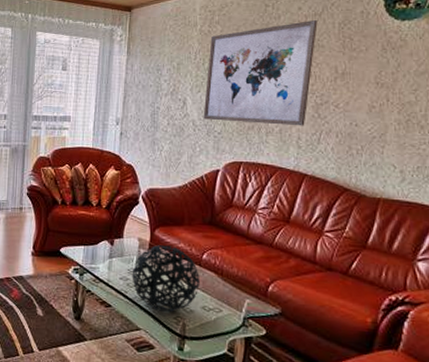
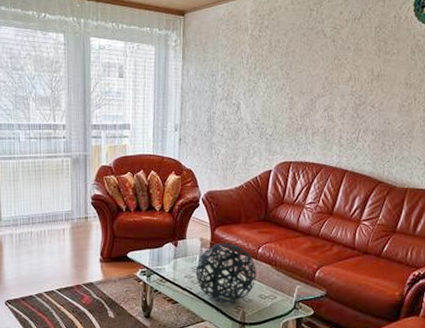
wall art: present [203,19,318,126] -> none [256,23,357,126]

